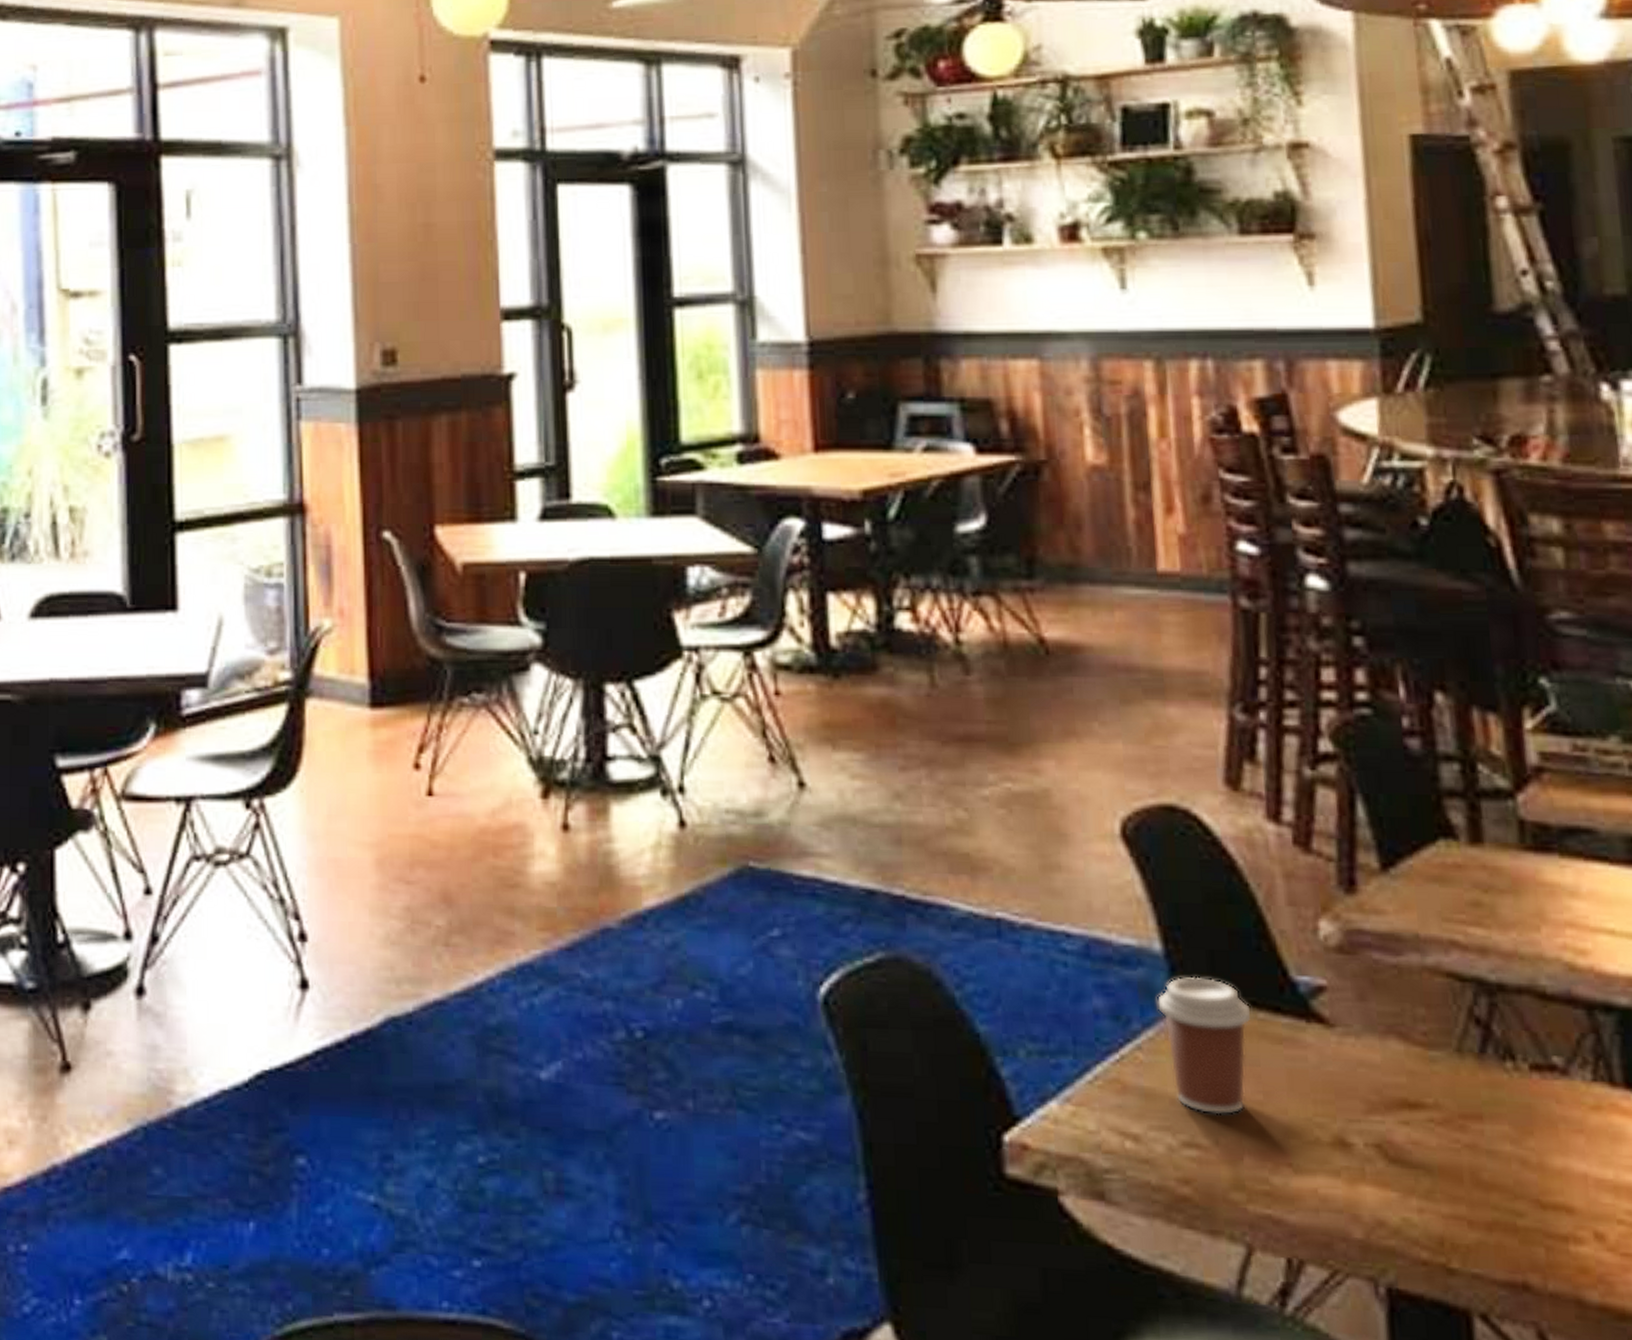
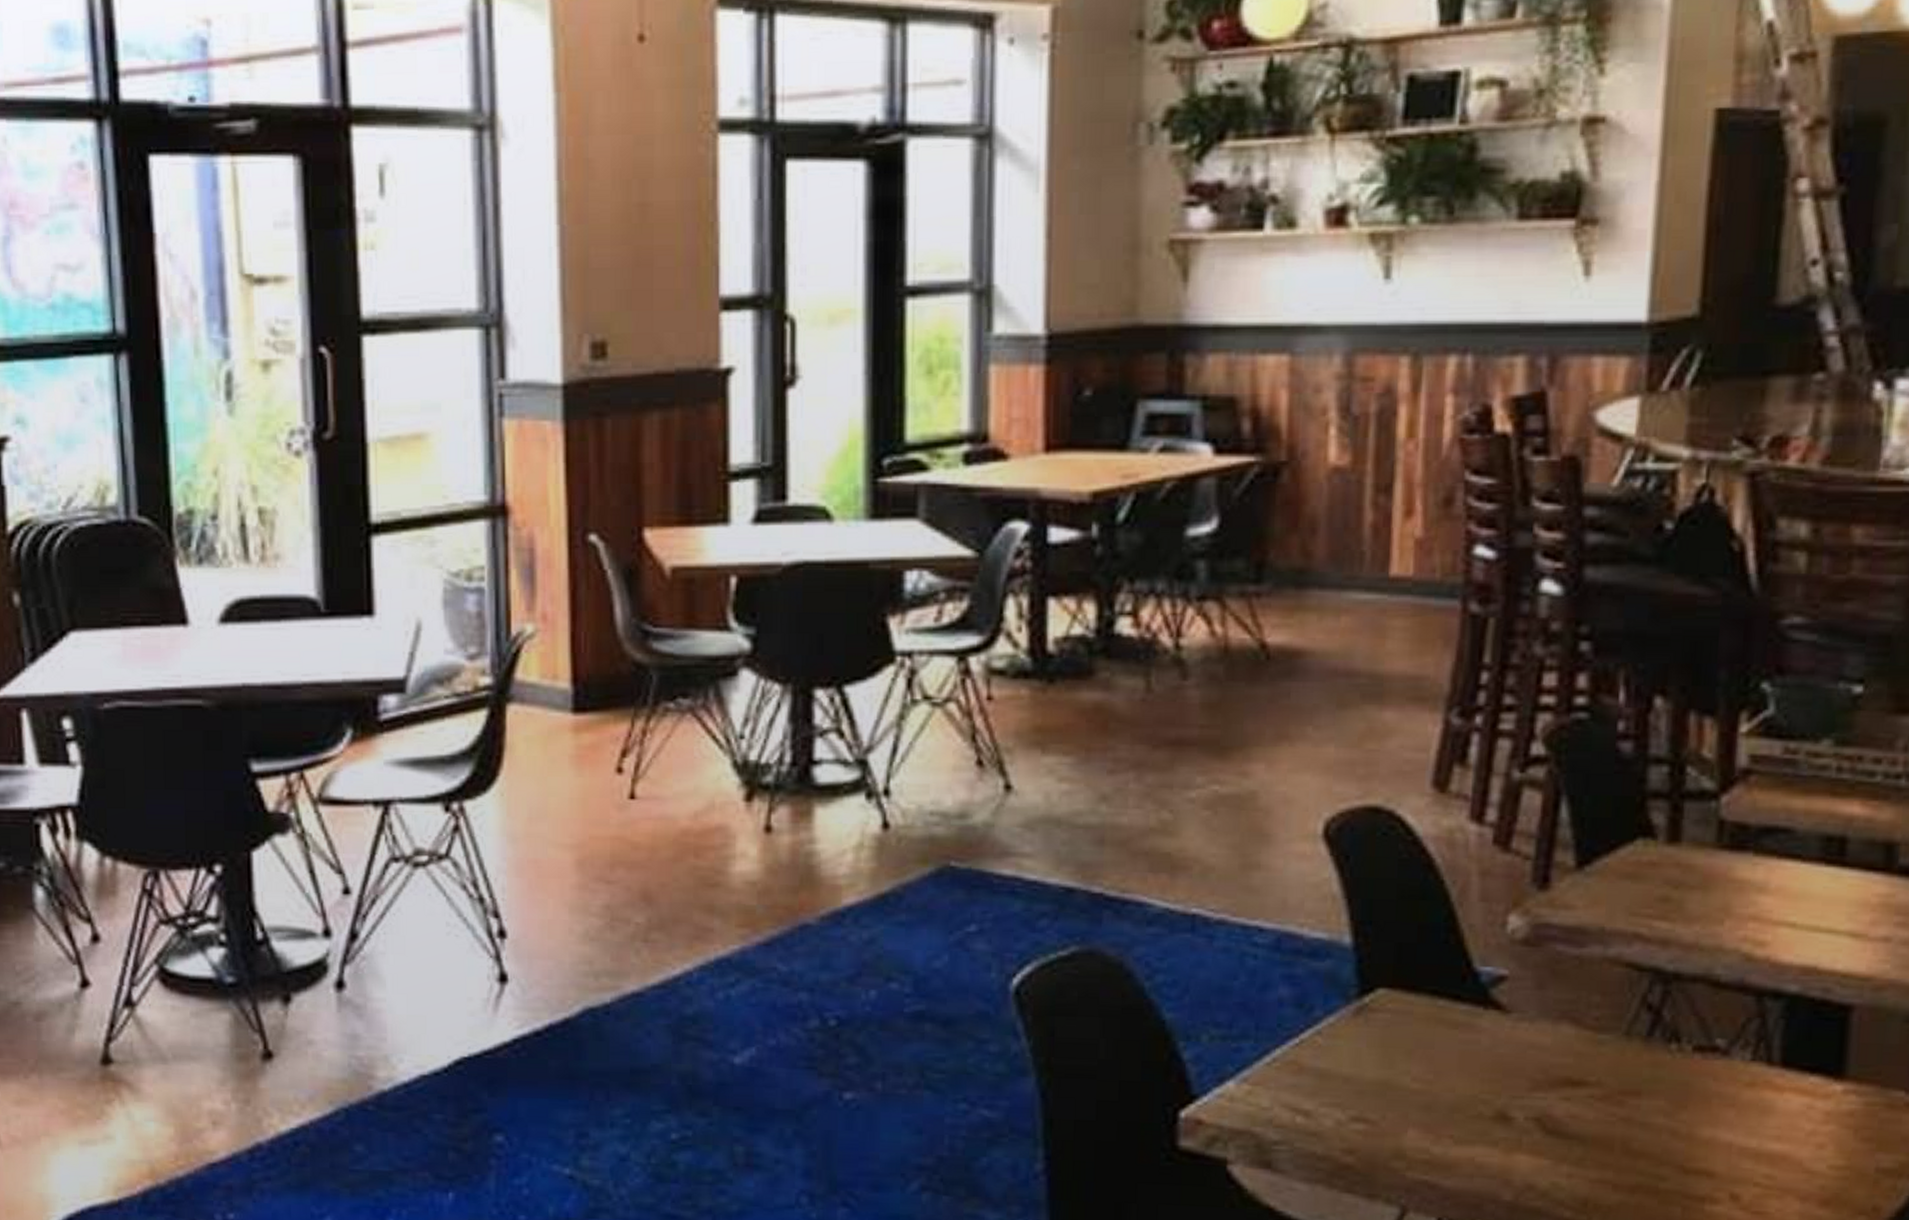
coffee cup: present [1156,976,1253,1116] -> none [1340,967,1433,1093]

